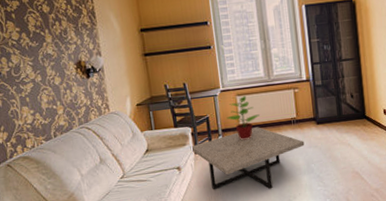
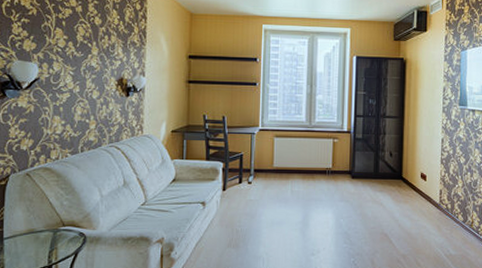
coffee table: present [190,127,305,189] -> none [219,172,337,239]
potted plant: present [227,96,260,140] -> none [261,138,295,183]

